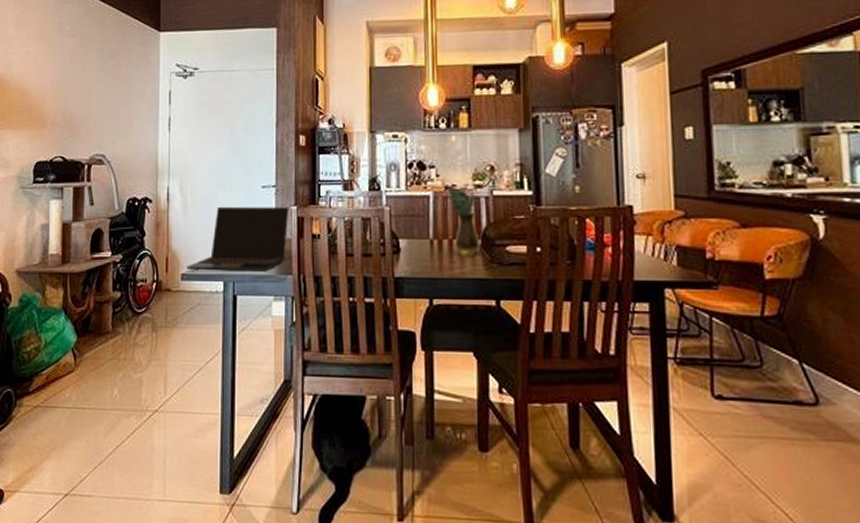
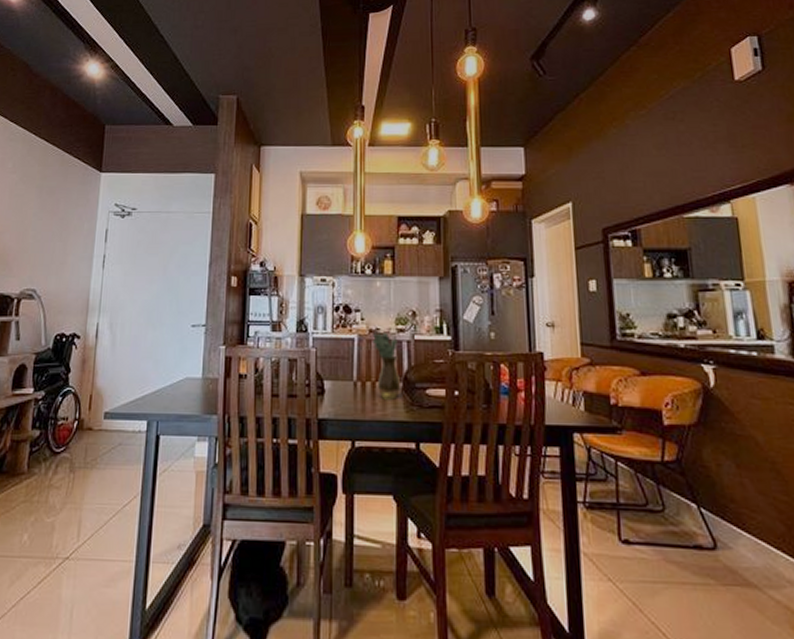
laptop: present [186,206,289,271] -> none [110,344,218,411]

